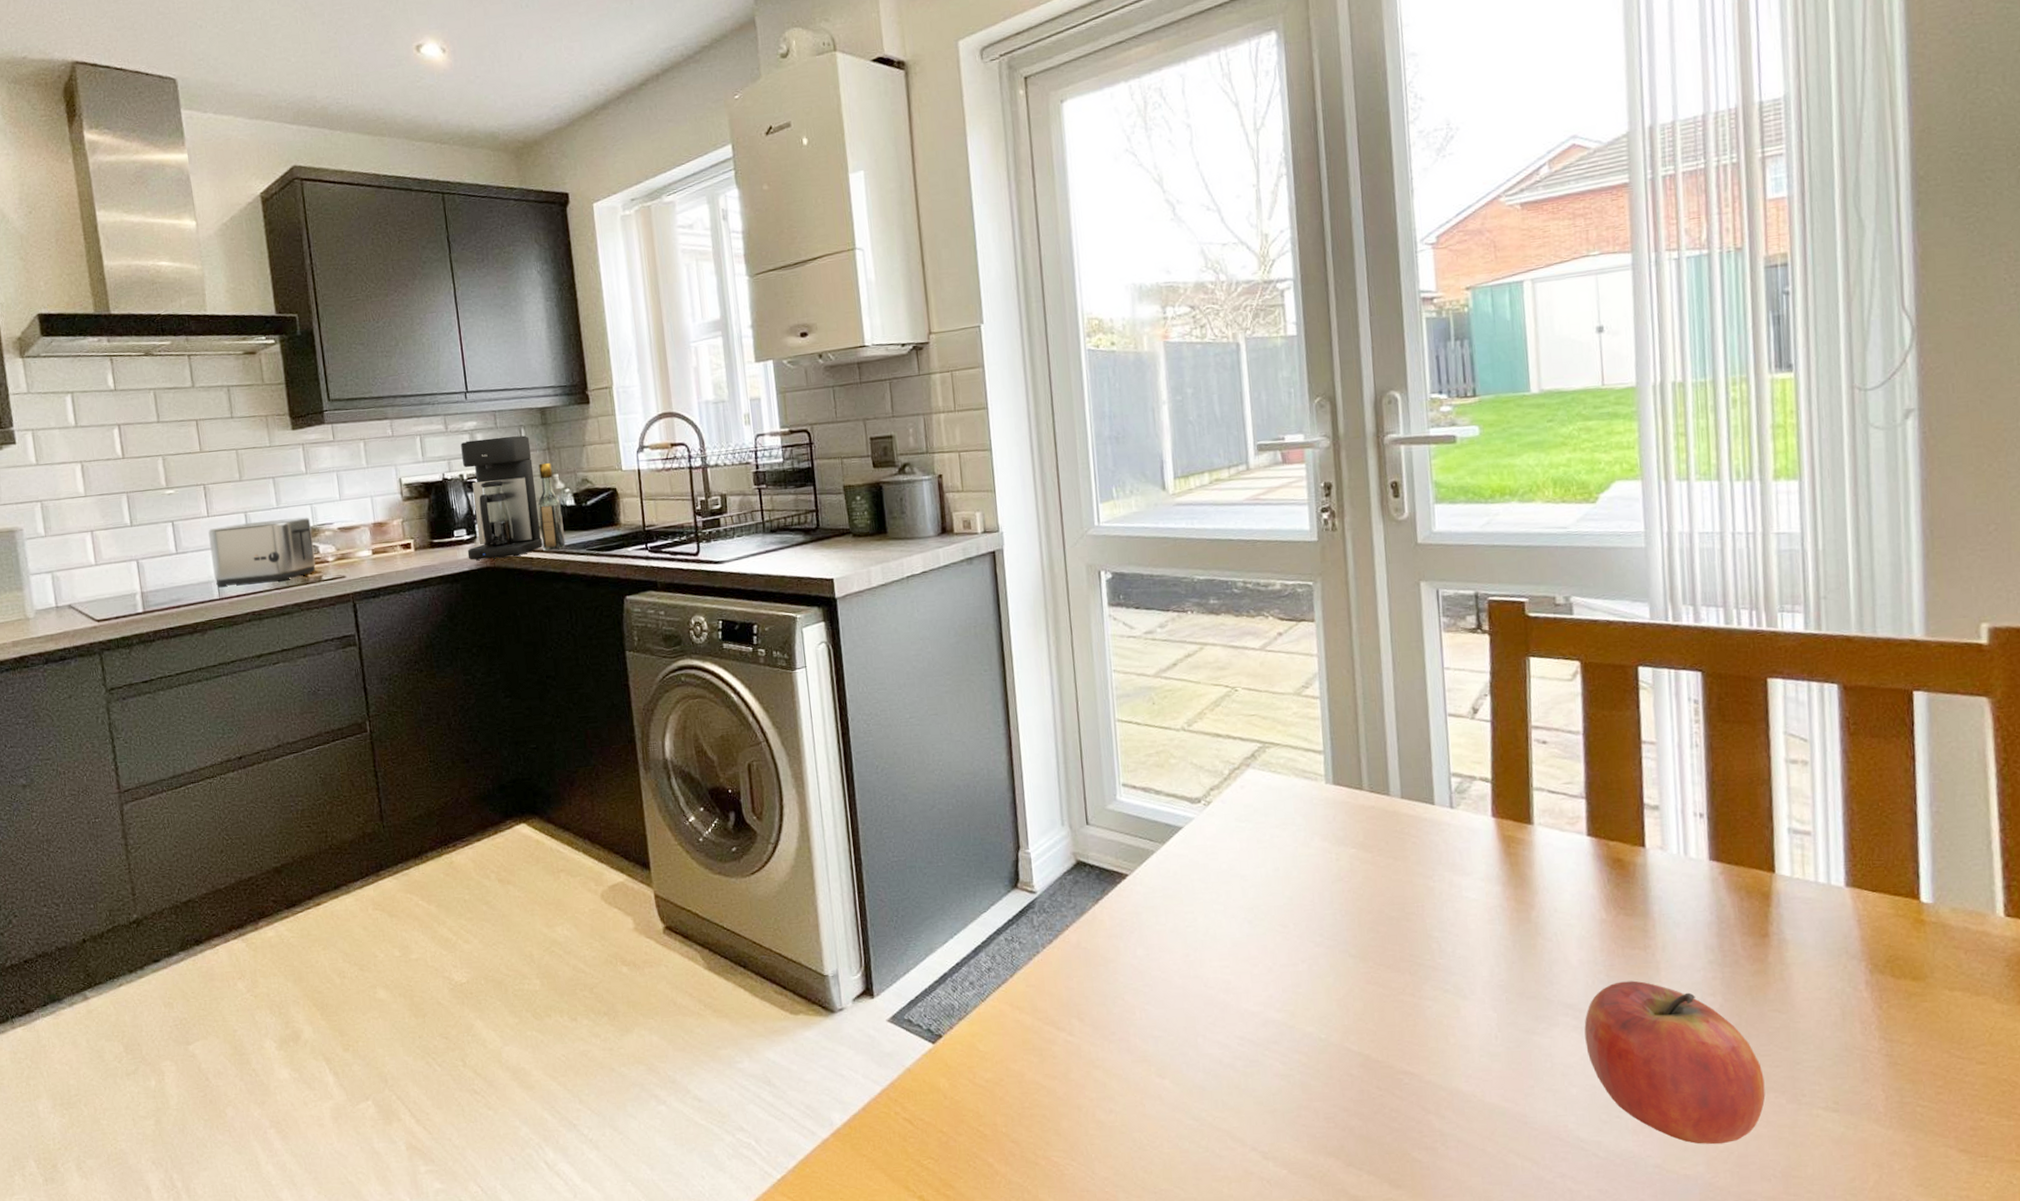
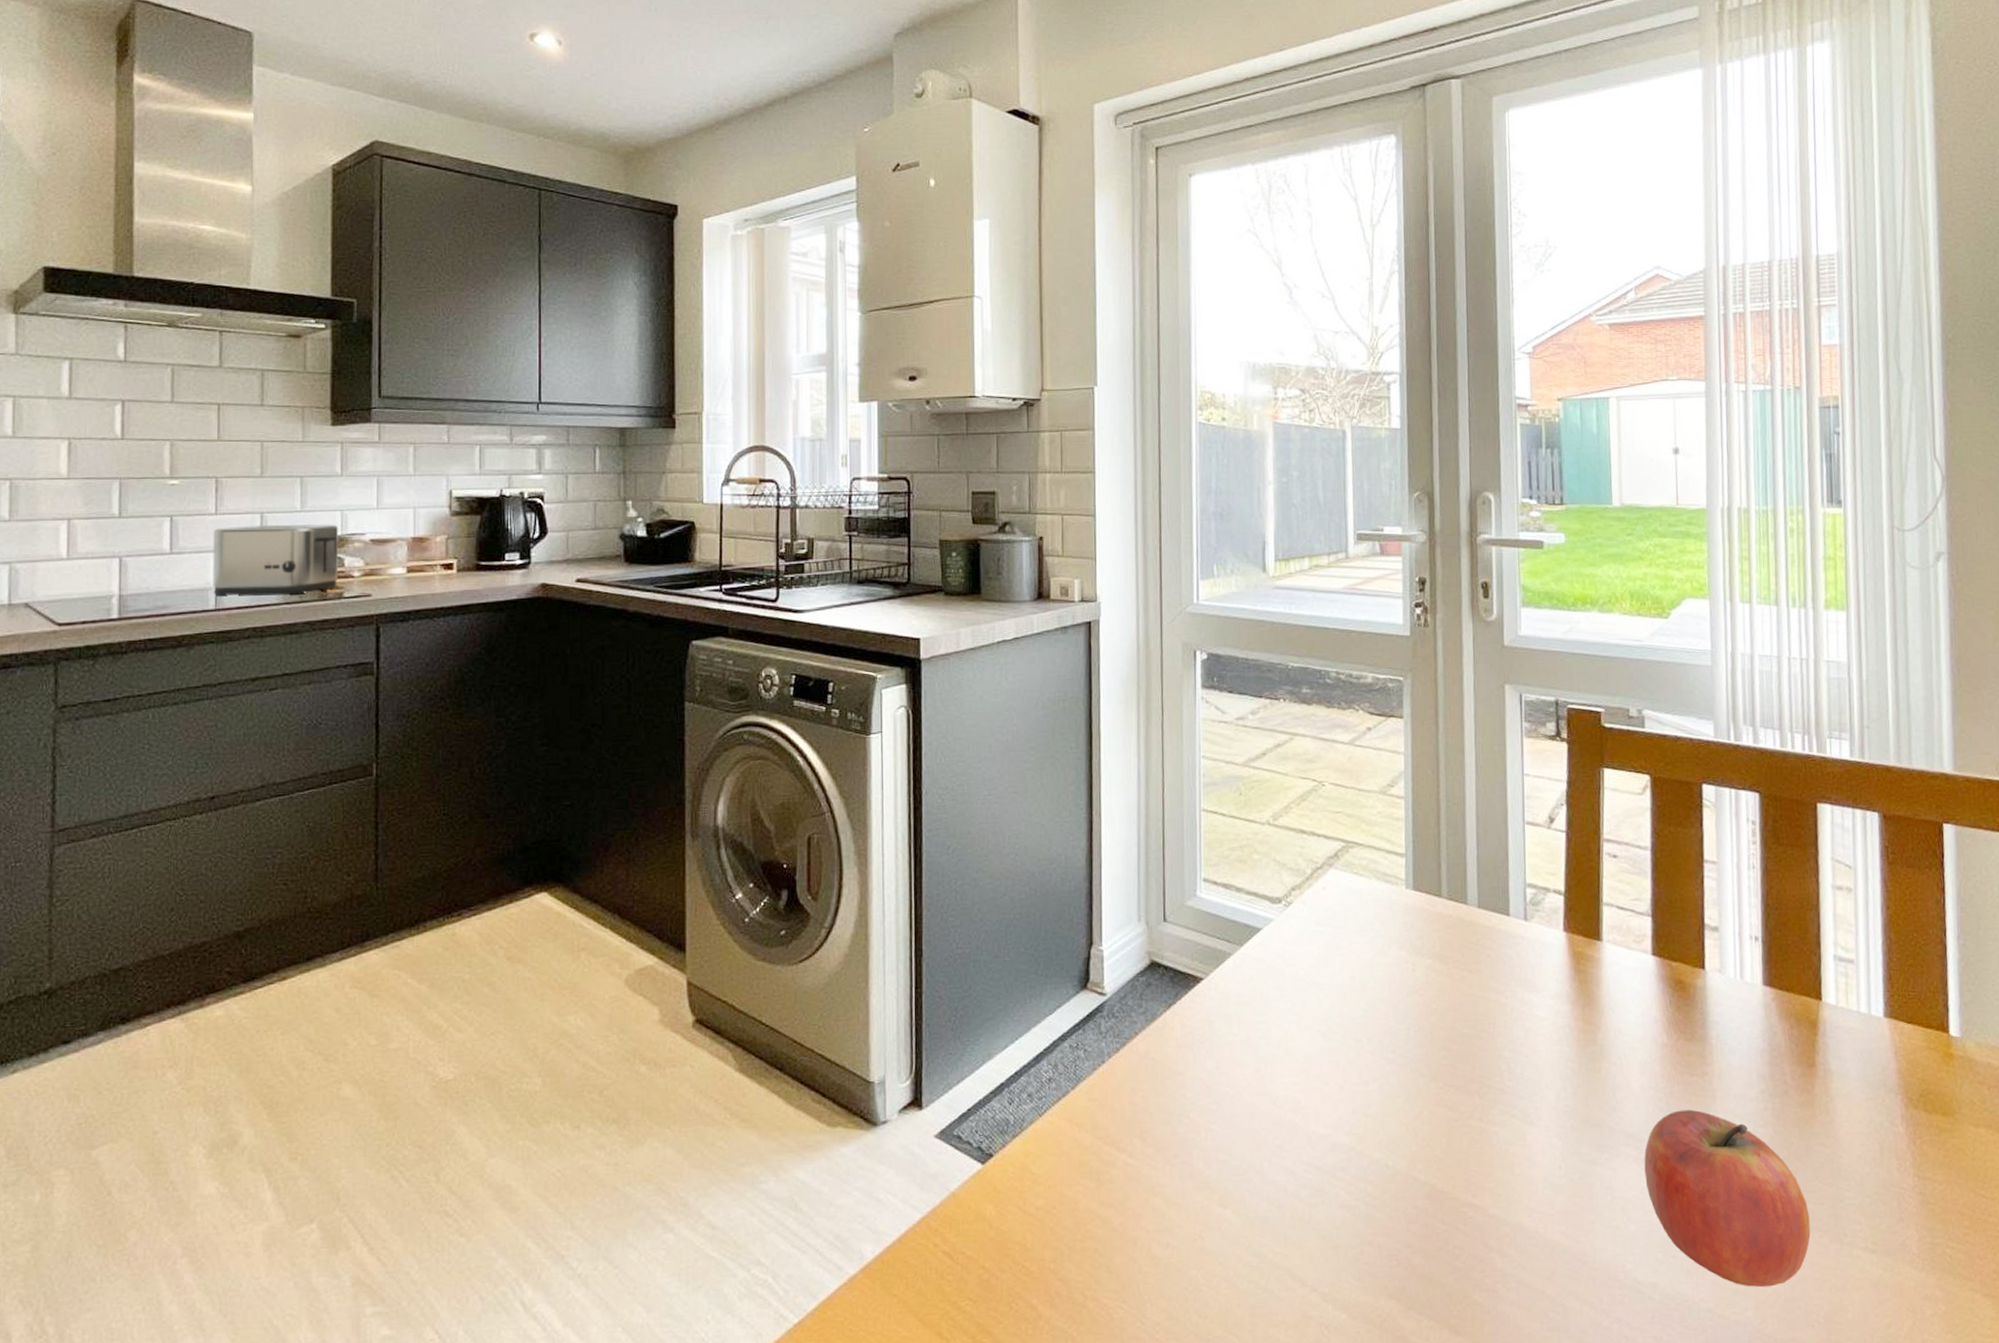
coffee maker: present [461,435,543,560] -> none [518,455,605,588]
bottle: present [538,462,566,551] -> none [605,487,631,584]

